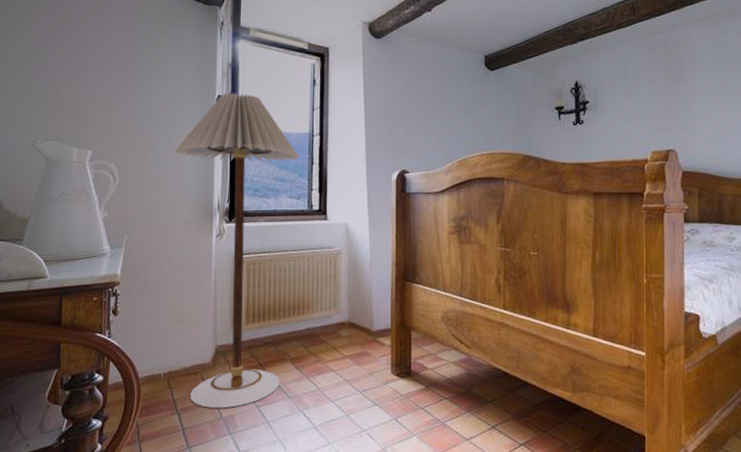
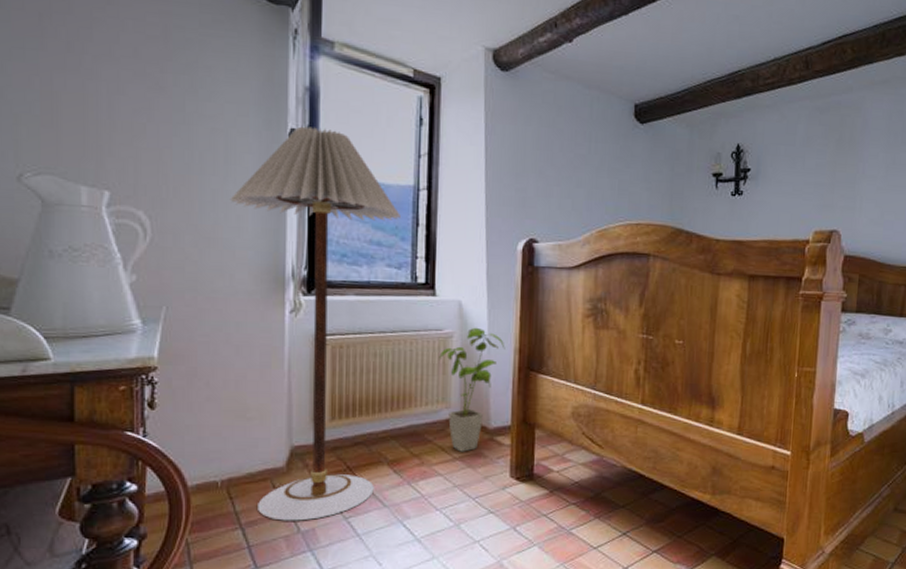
house plant: none [330,245,384,351] -> present [439,327,505,452]

